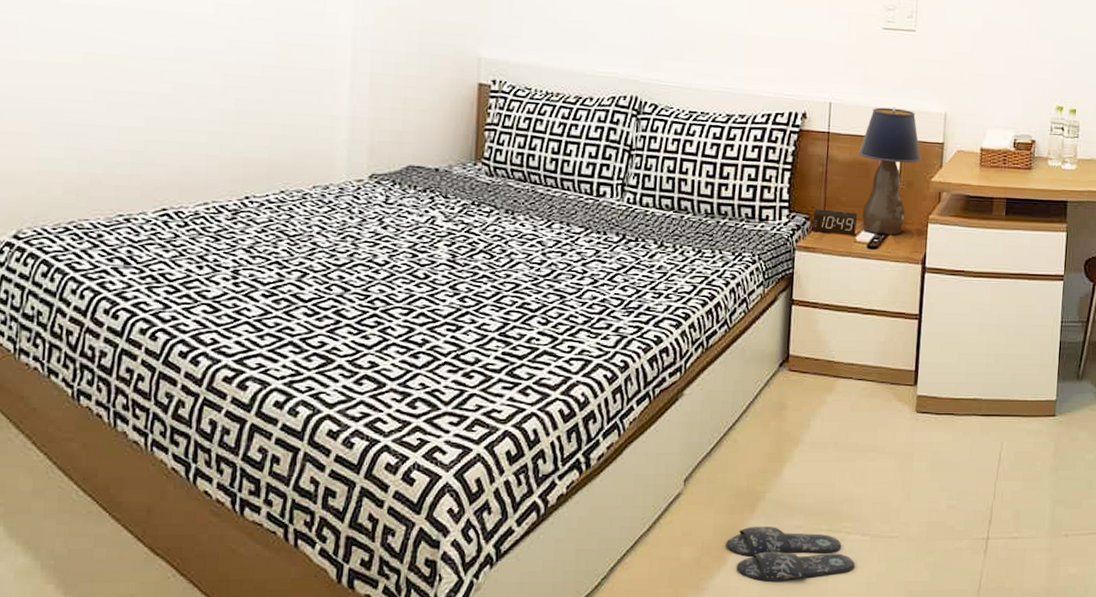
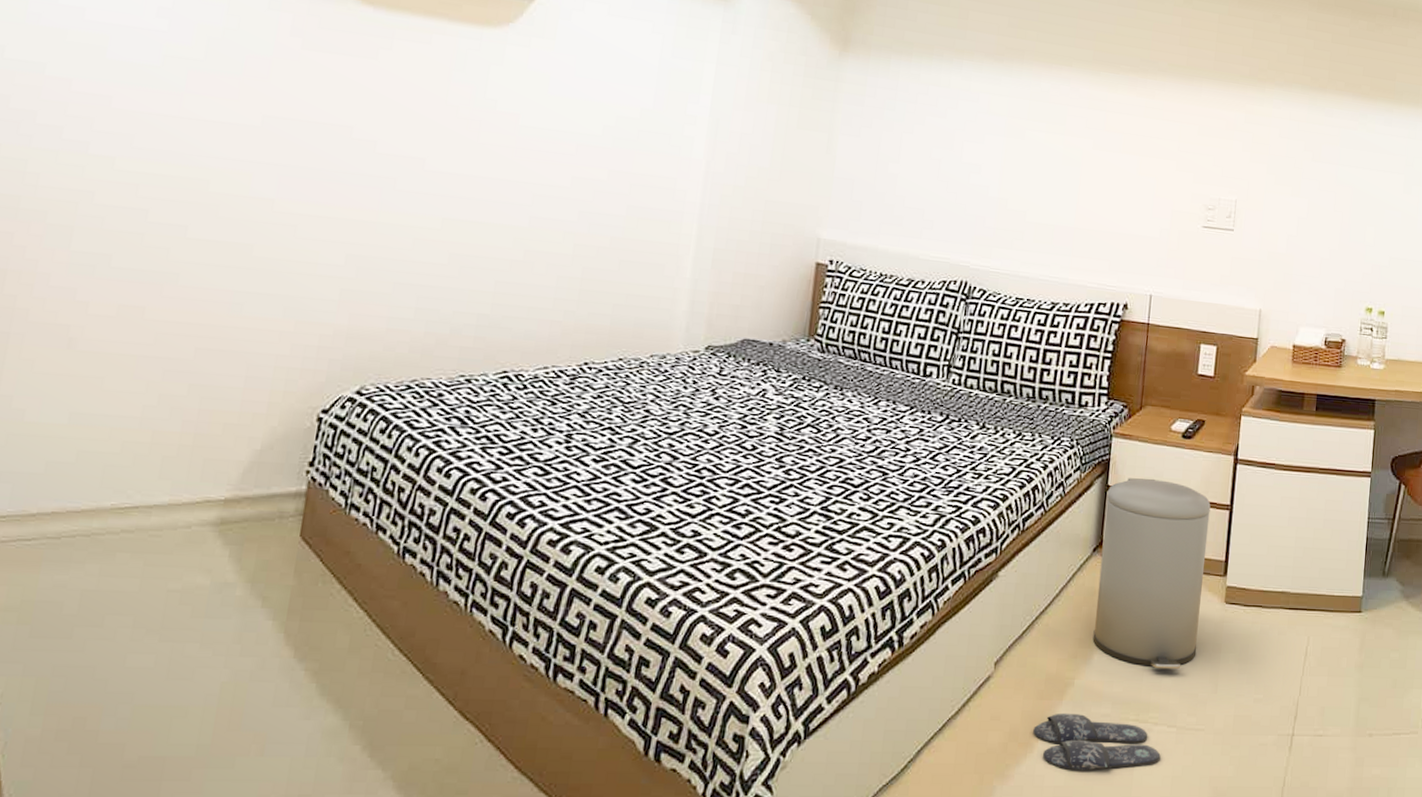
pedal bin: none [782,290,899,480] -> present [1093,478,1211,670]
alarm clock: present [813,209,857,236] -> none [1130,397,1173,425]
table lamp: present [858,107,922,235] -> none [1174,301,1237,426]

